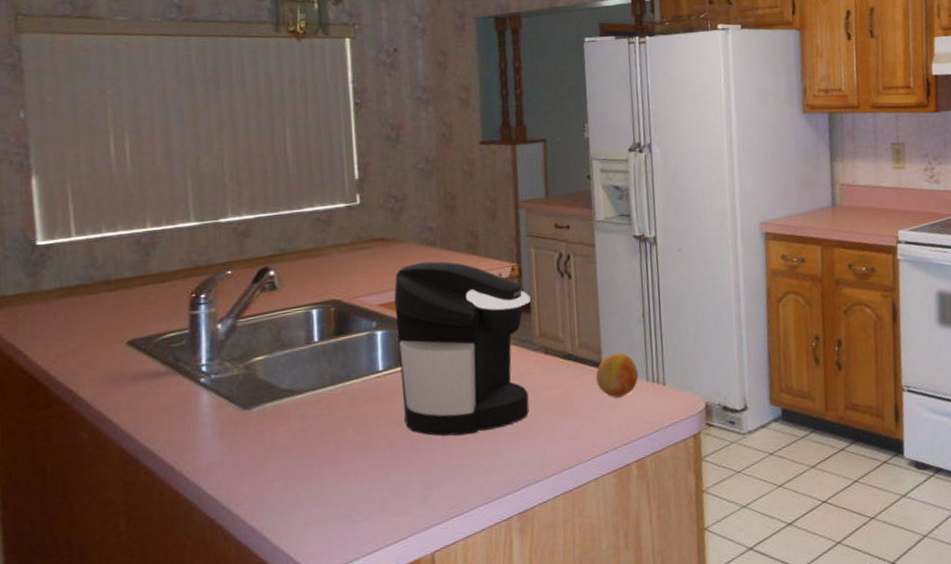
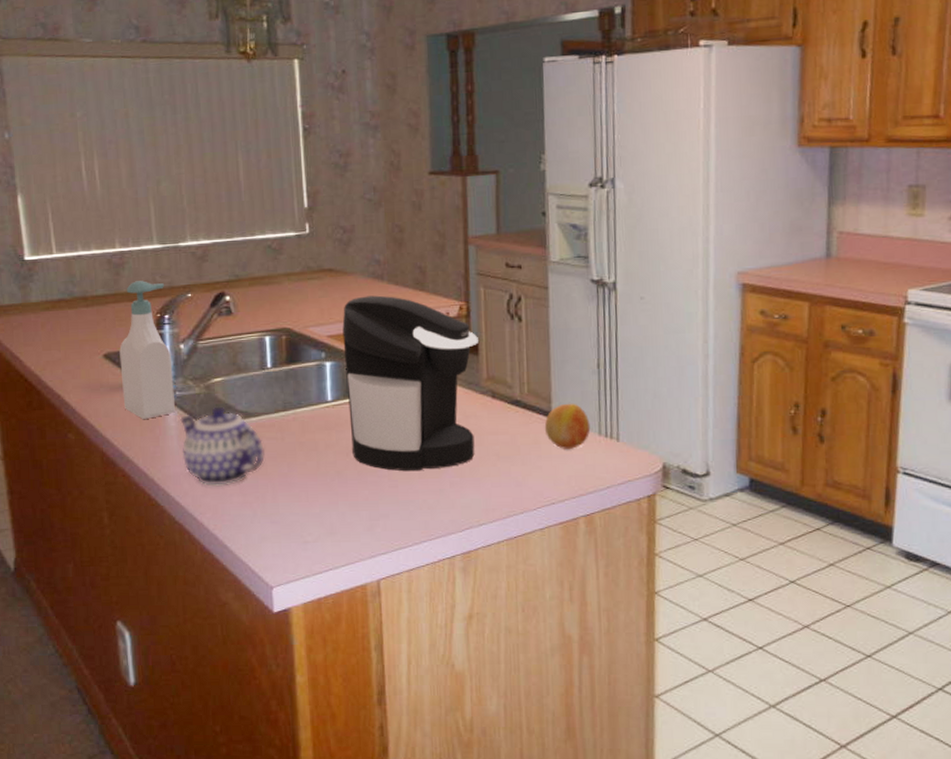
soap bottle: none [146,260,209,408] -> present [119,281,175,419]
teapot: none [215,386,310,474] -> present [180,406,265,486]

